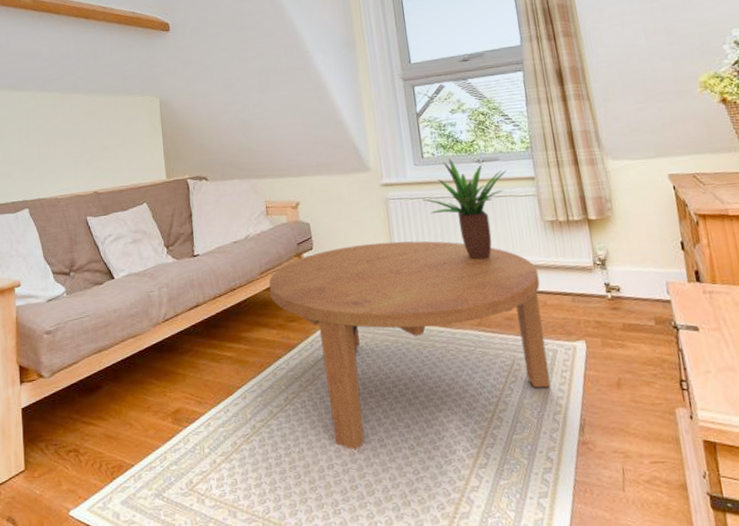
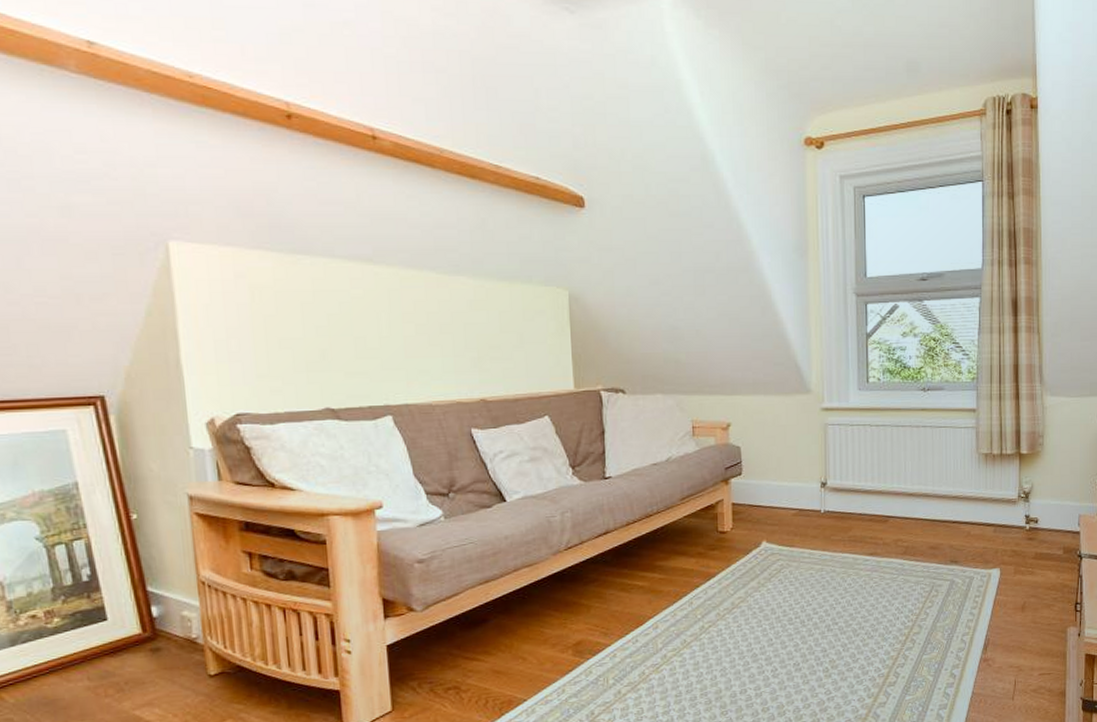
coffee table: present [268,241,551,451] -> none [690,469,966,675]
potted plant: present [422,158,507,260] -> none [862,385,951,490]

